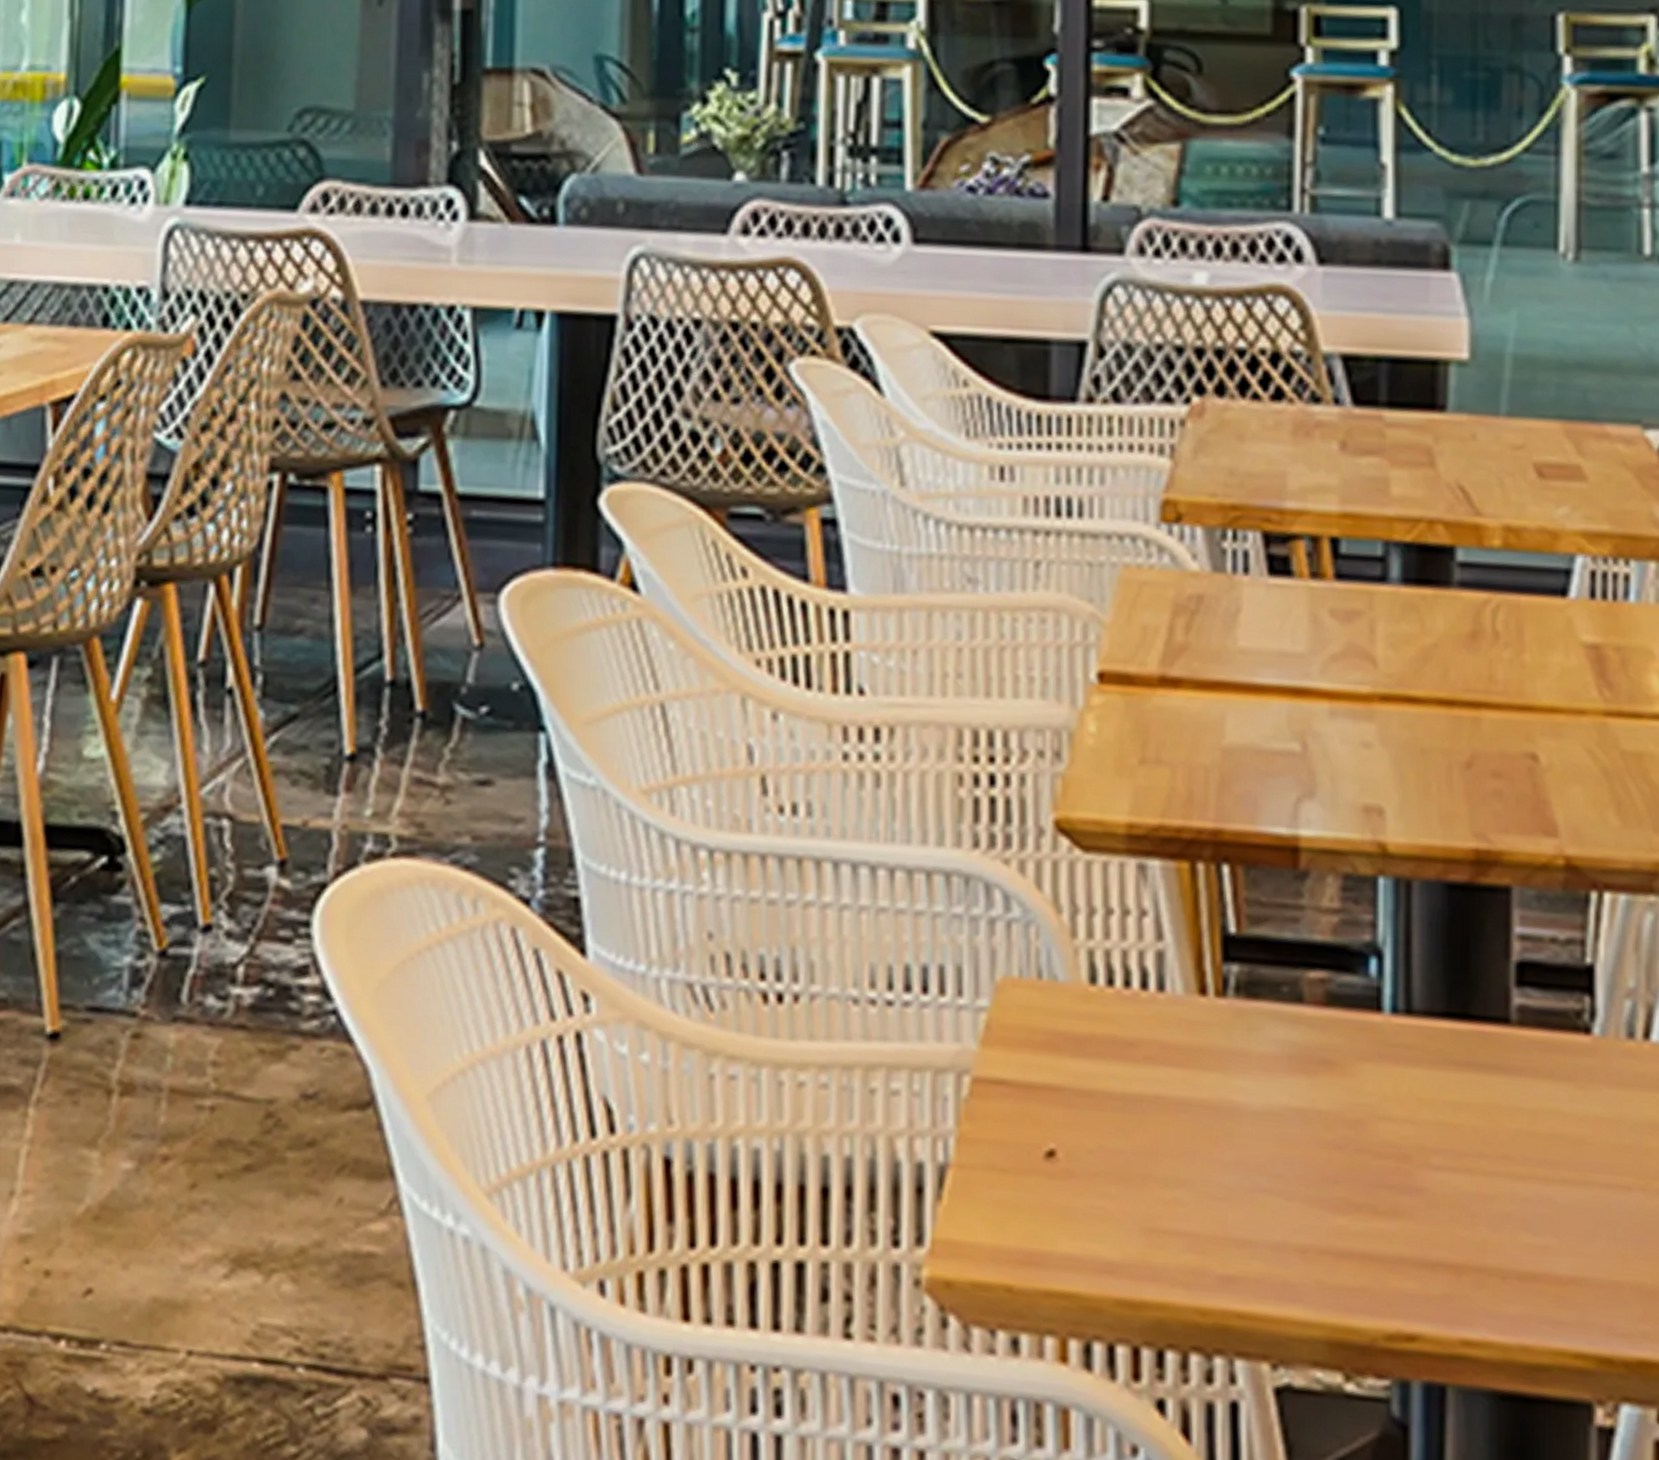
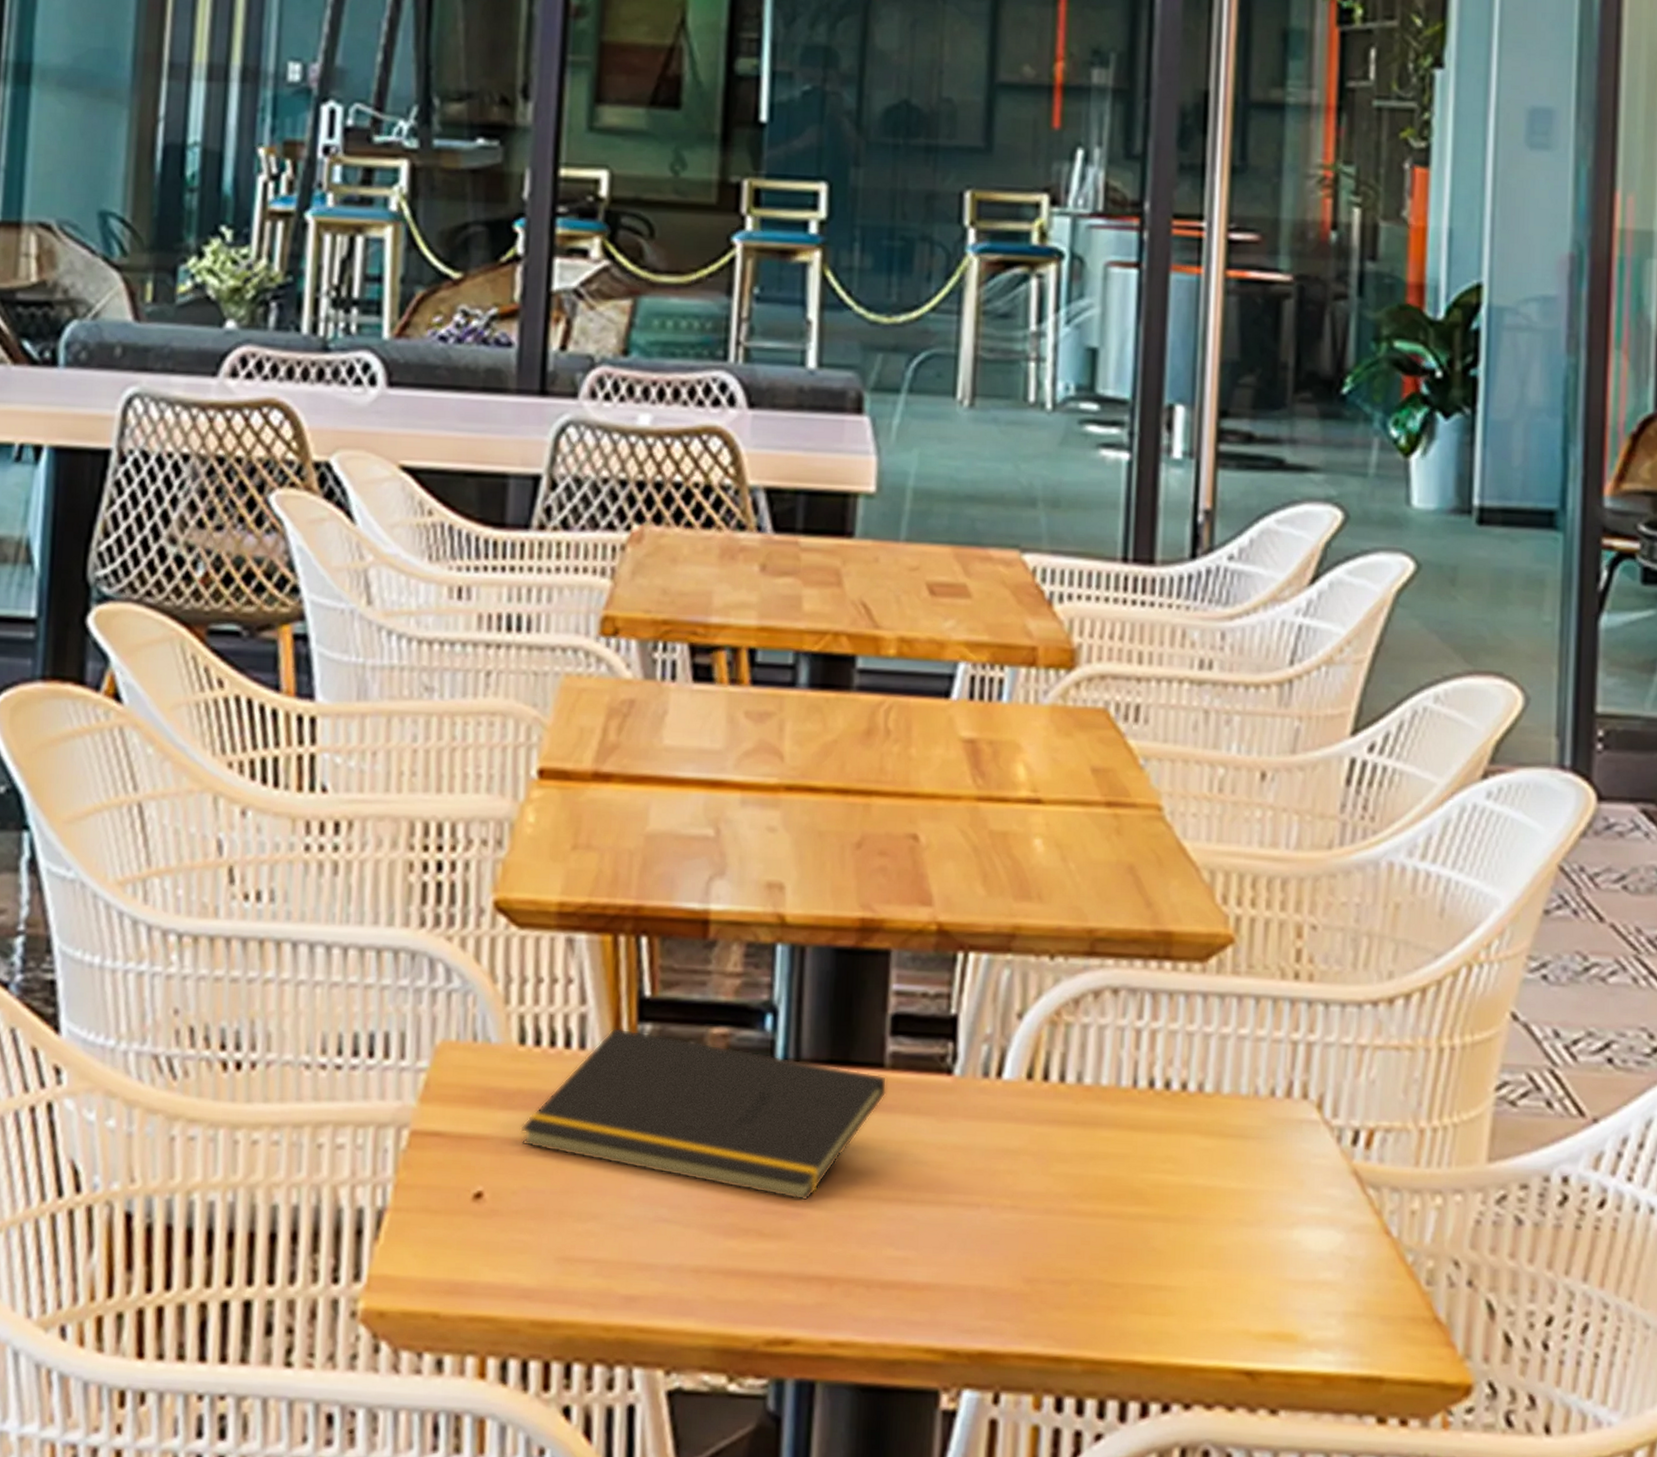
notepad: none [1095,967,1515,1175] -> present [521,1027,887,1201]

